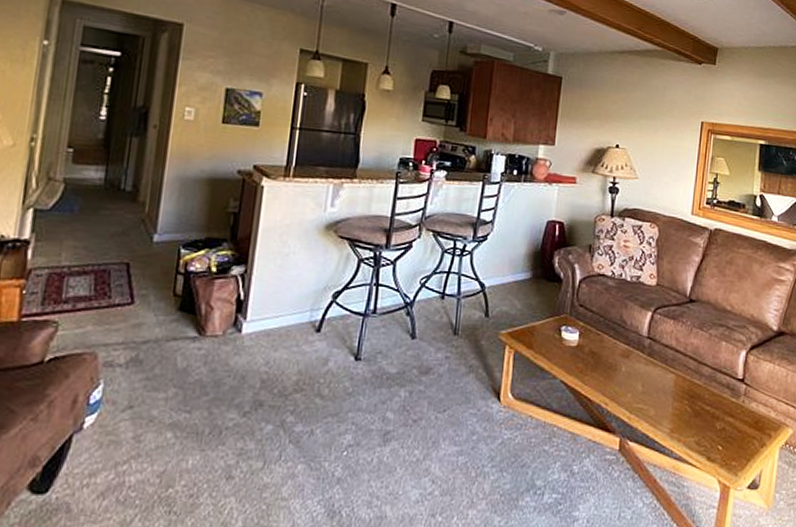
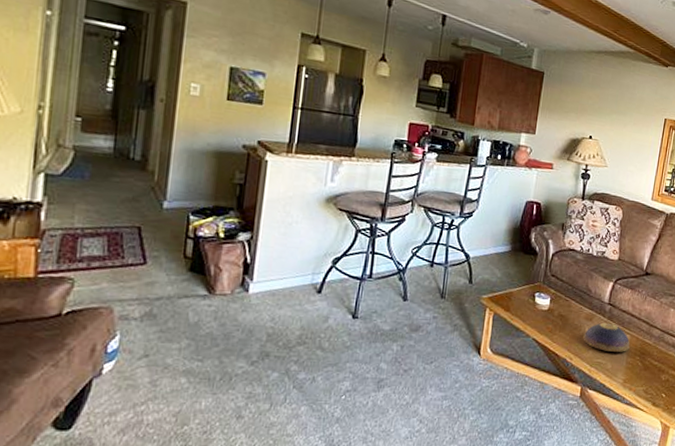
decorative bowl: none [619,359,676,395] -> present [583,322,630,352]

